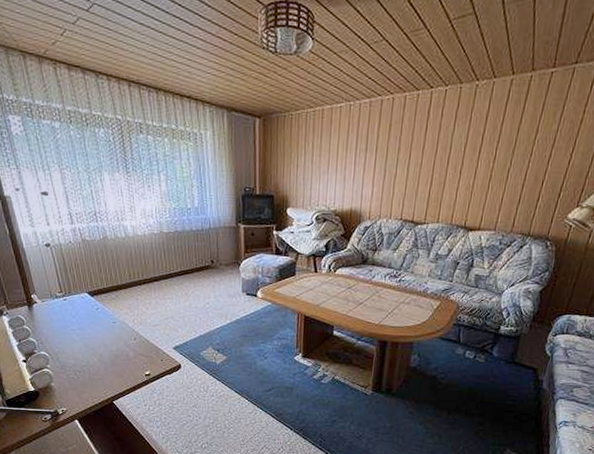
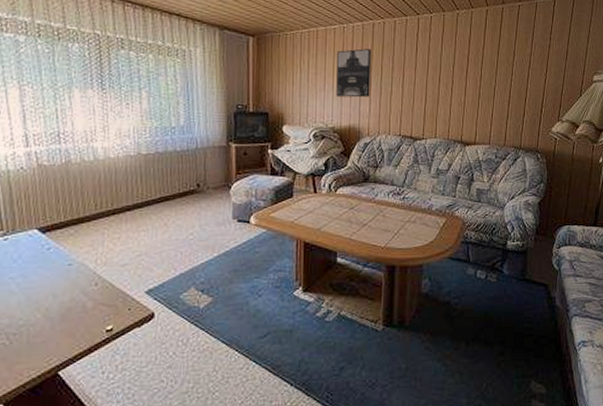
wall art: none [339,128,379,181] -> present [336,48,372,98]

